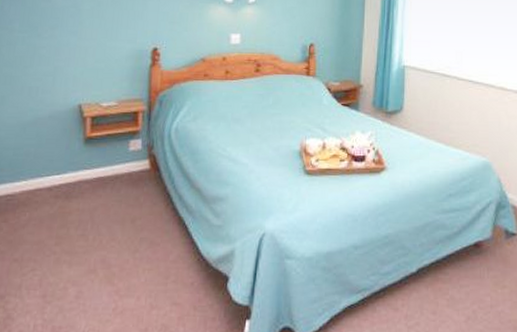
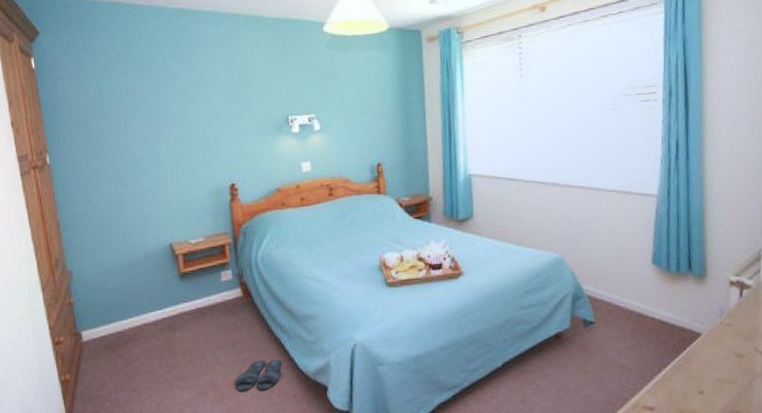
slippers: none [128,240,183,275] -> present [235,359,282,393]

